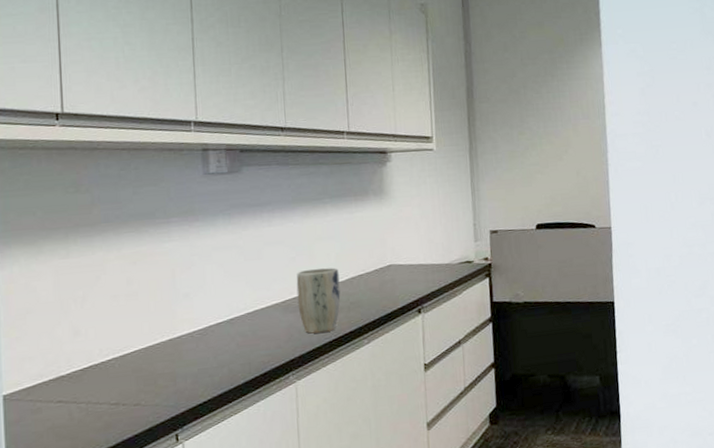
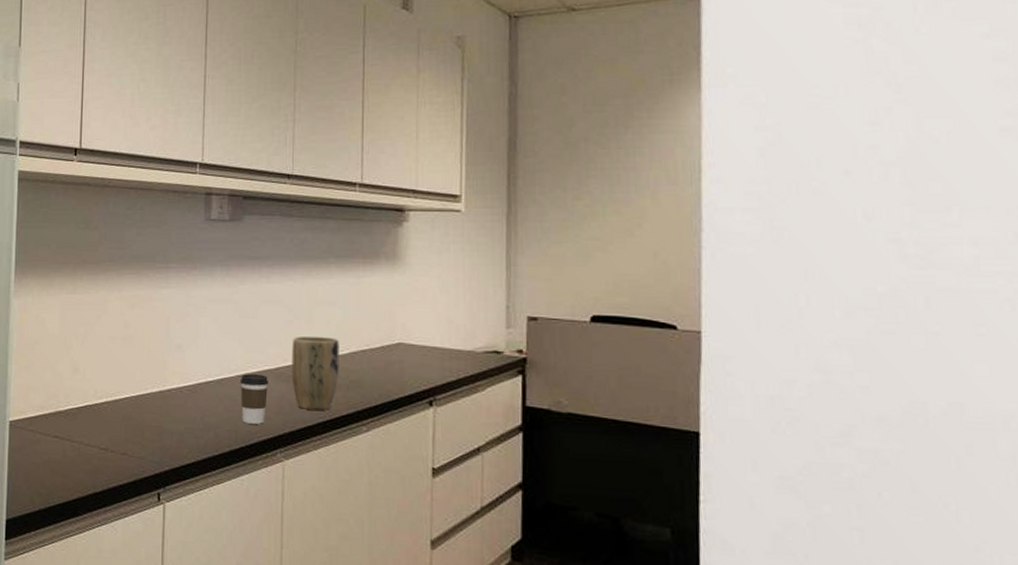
coffee cup: none [249,309,278,355] -> present [239,374,269,424]

